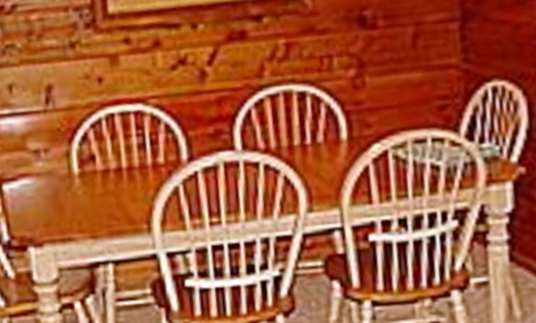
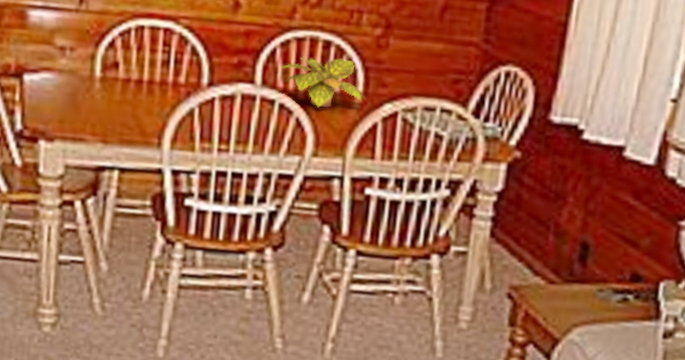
plant: none [257,107,352,162] -> present [279,57,366,108]

